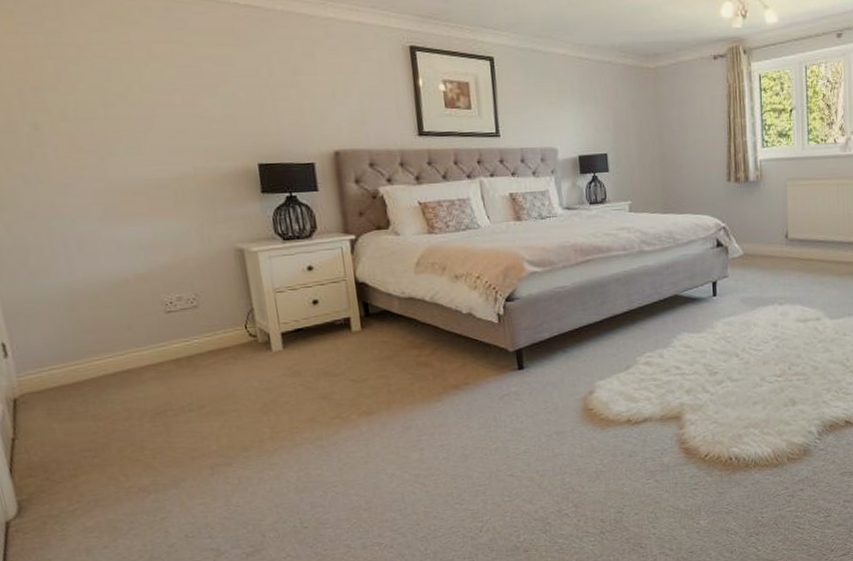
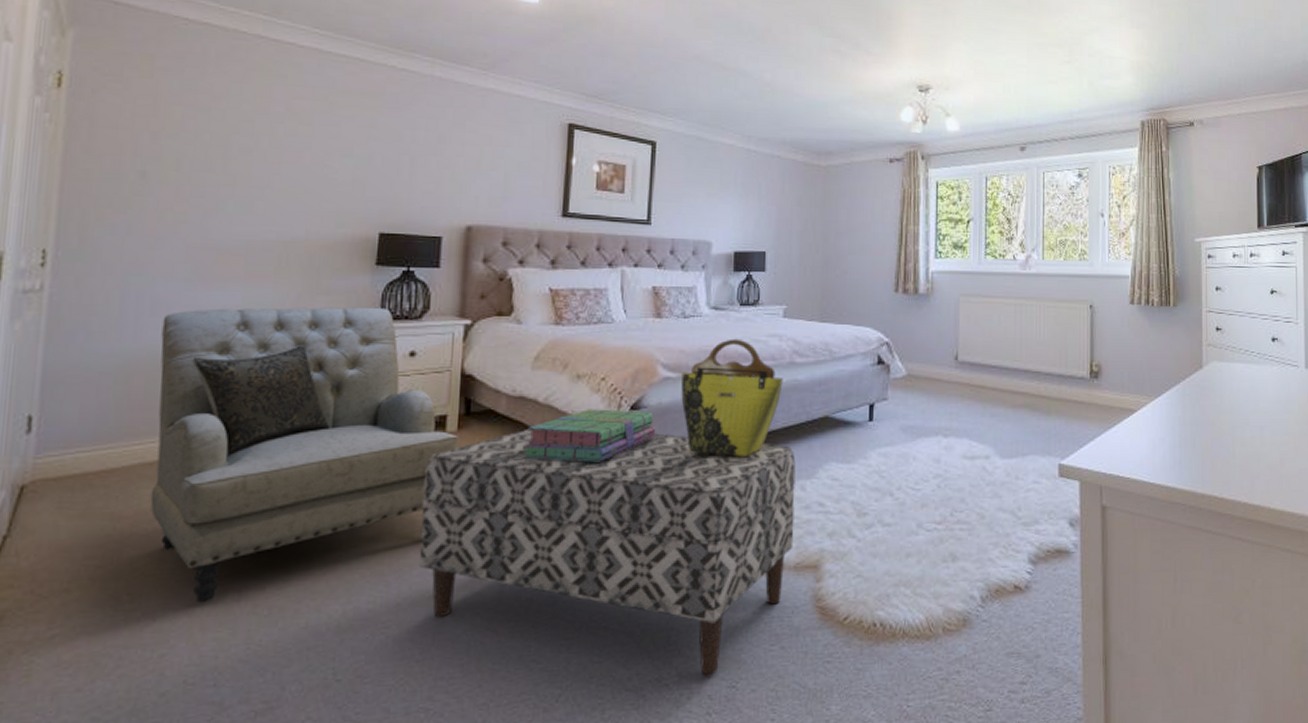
armchair: none [89,230,365,478] -> present [150,306,459,602]
bench: none [341,319,658,506] -> present [418,428,796,676]
stack of books: none [419,302,530,349] -> present [522,409,656,462]
tote bag: none [544,234,635,334] -> present [680,338,783,457]

